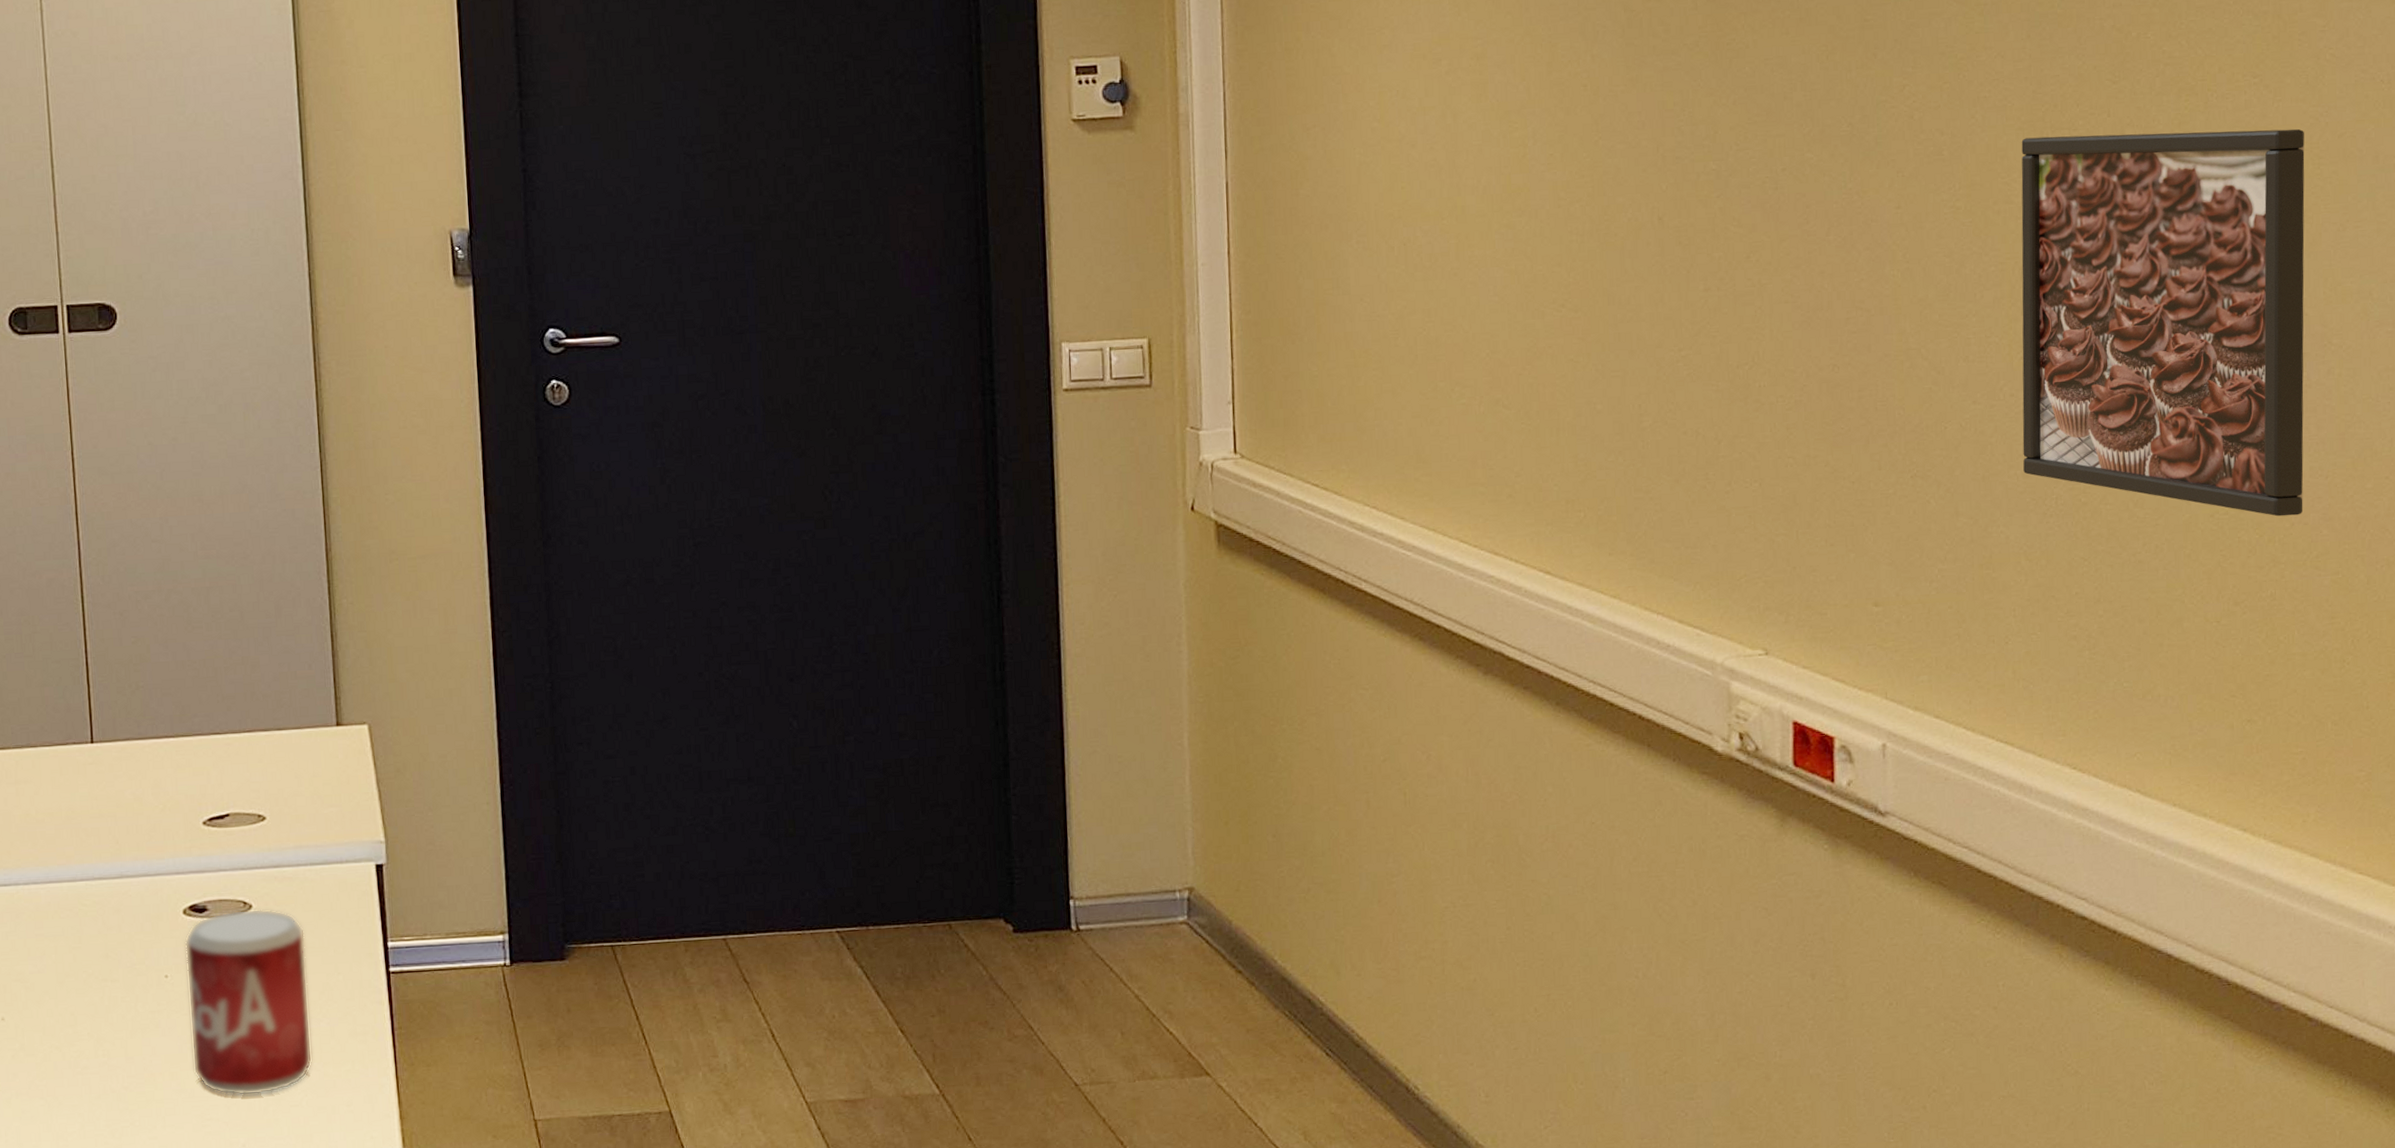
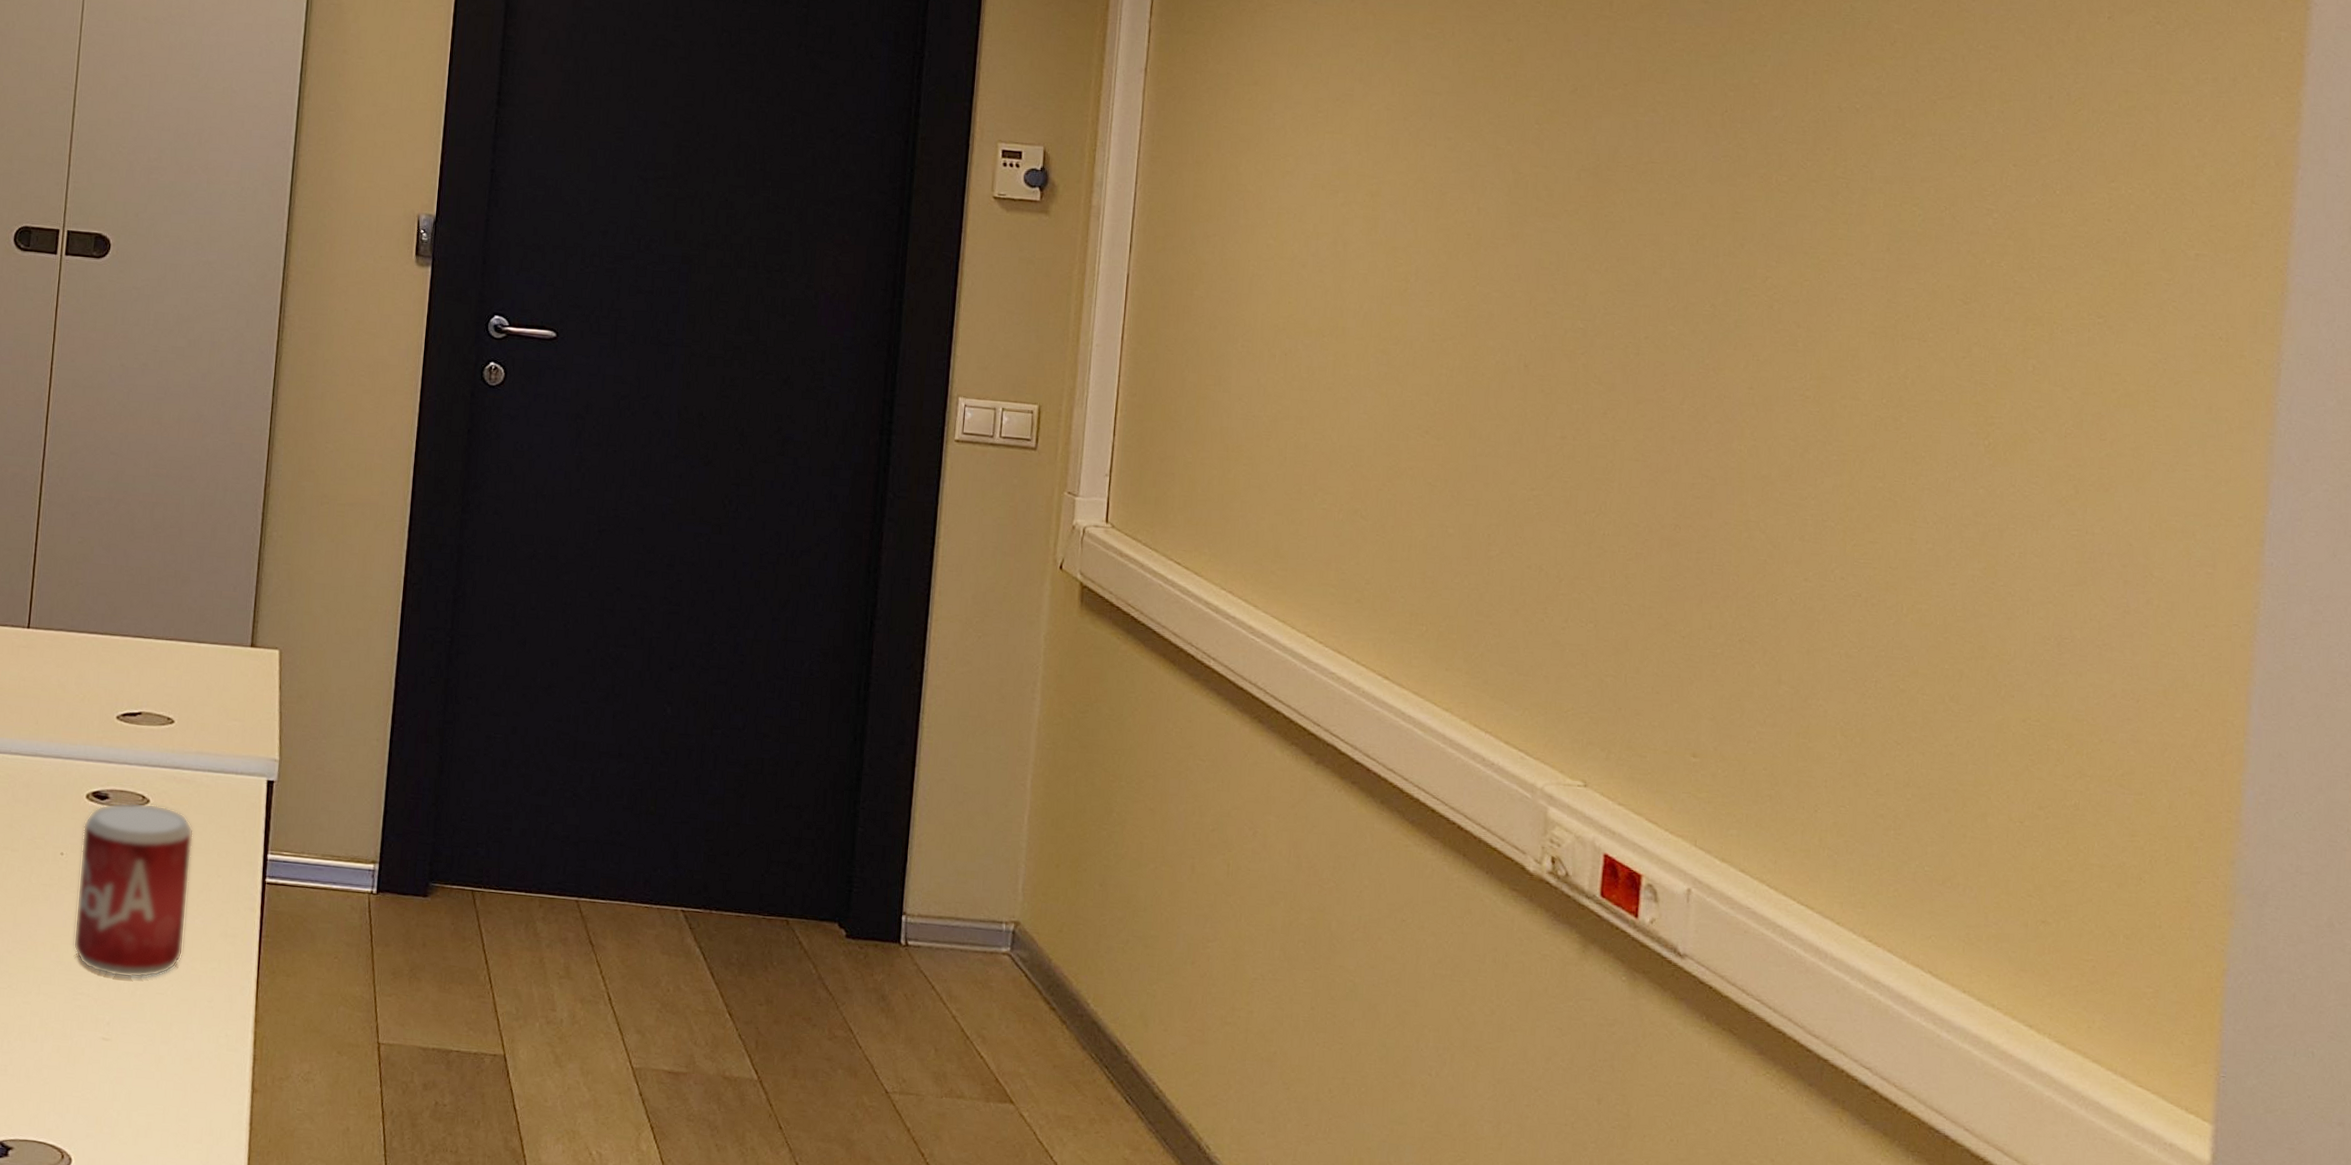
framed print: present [2021,128,2305,517] -> none [1847,342,2142,733]

